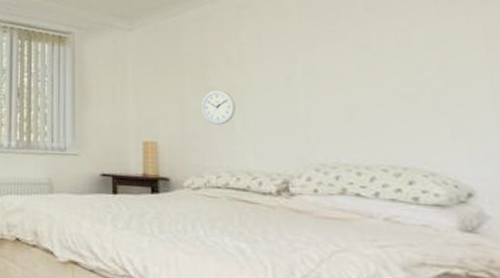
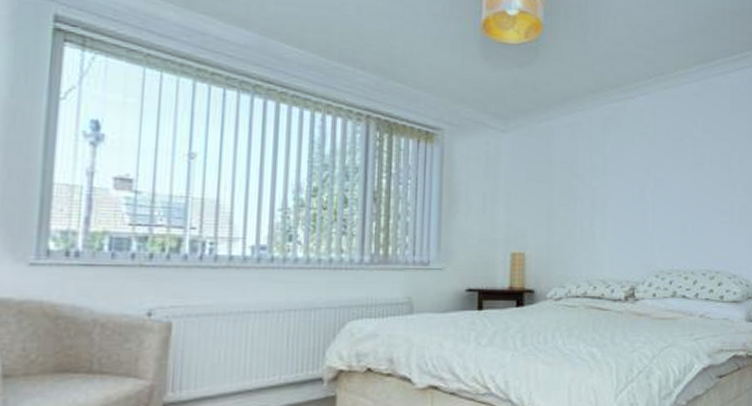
wall clock: present [201,90,236,125] -> none [568,200,597,236]

